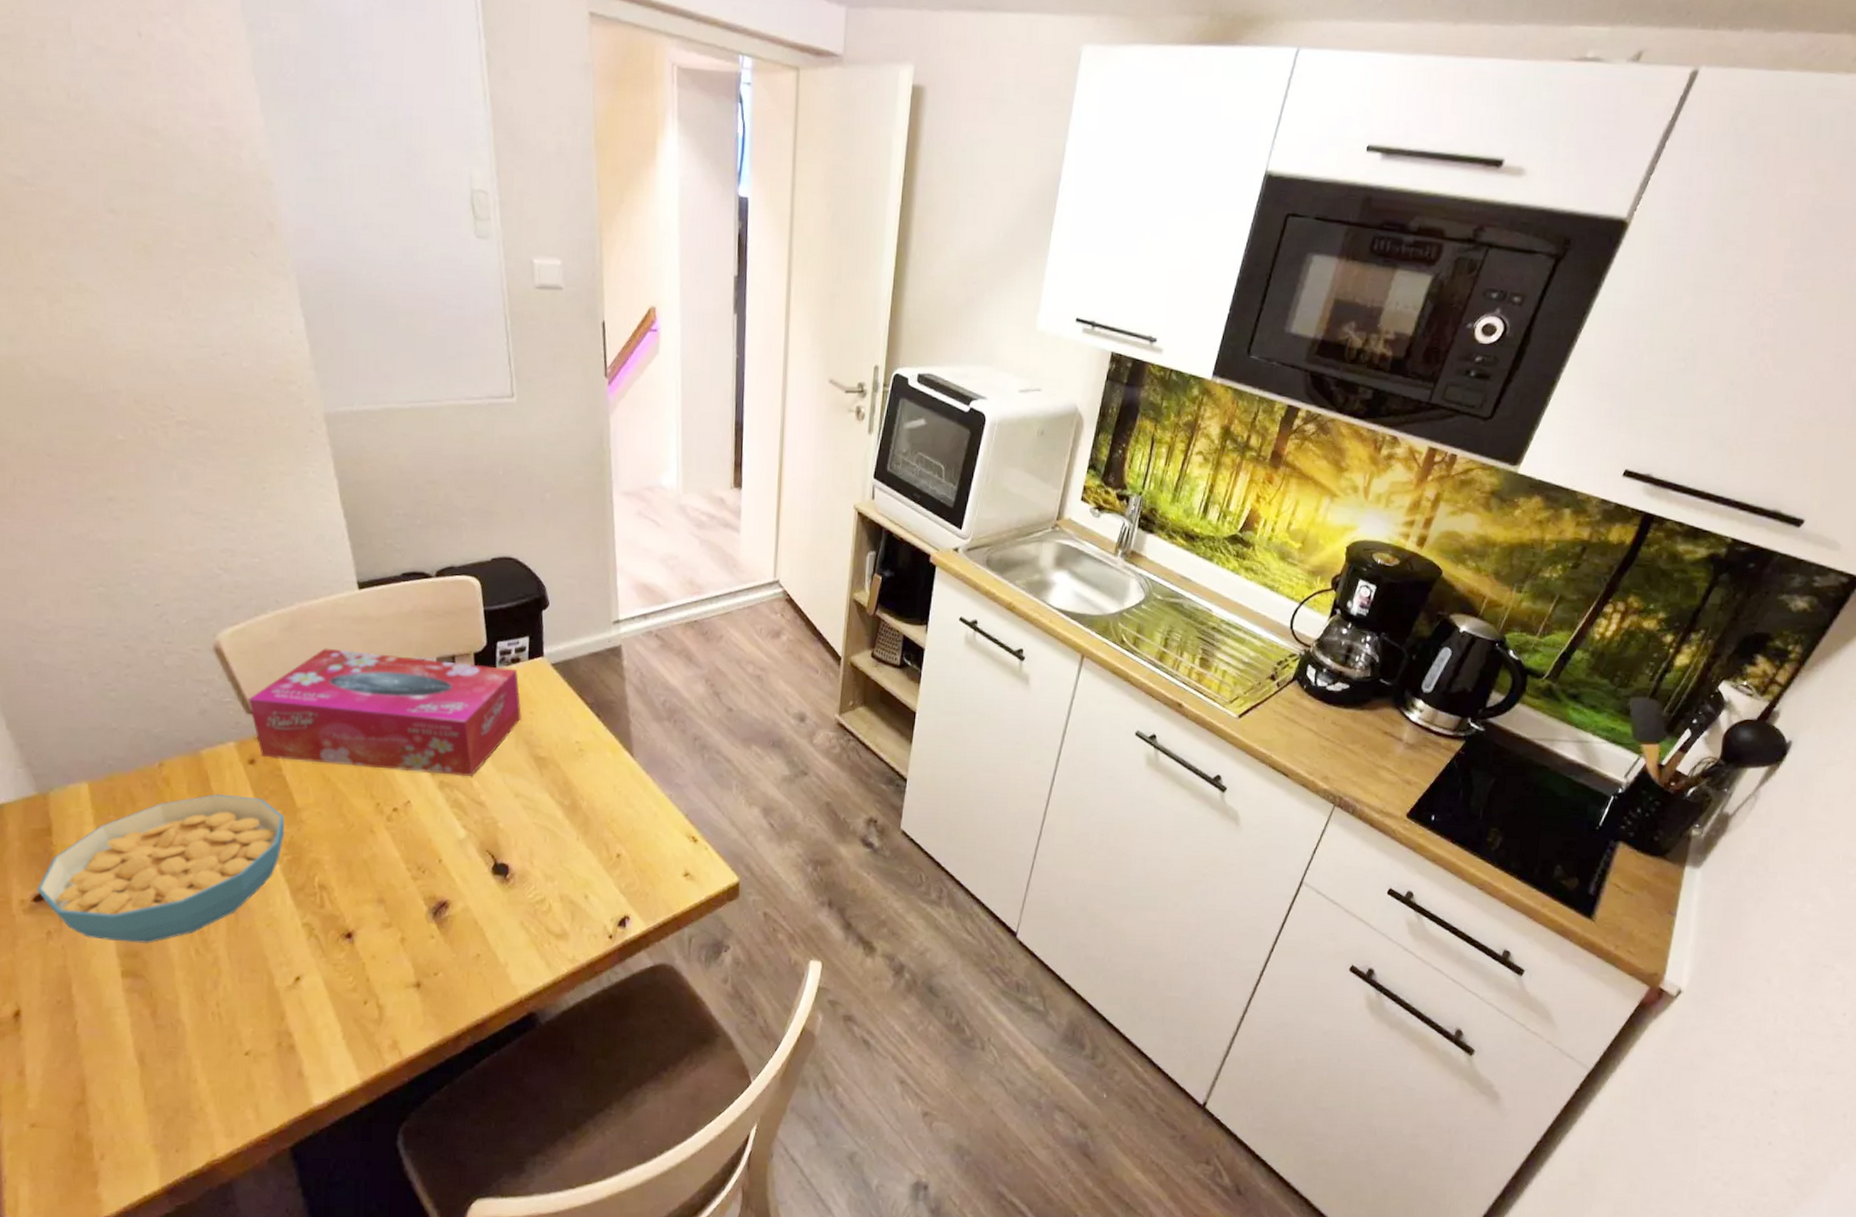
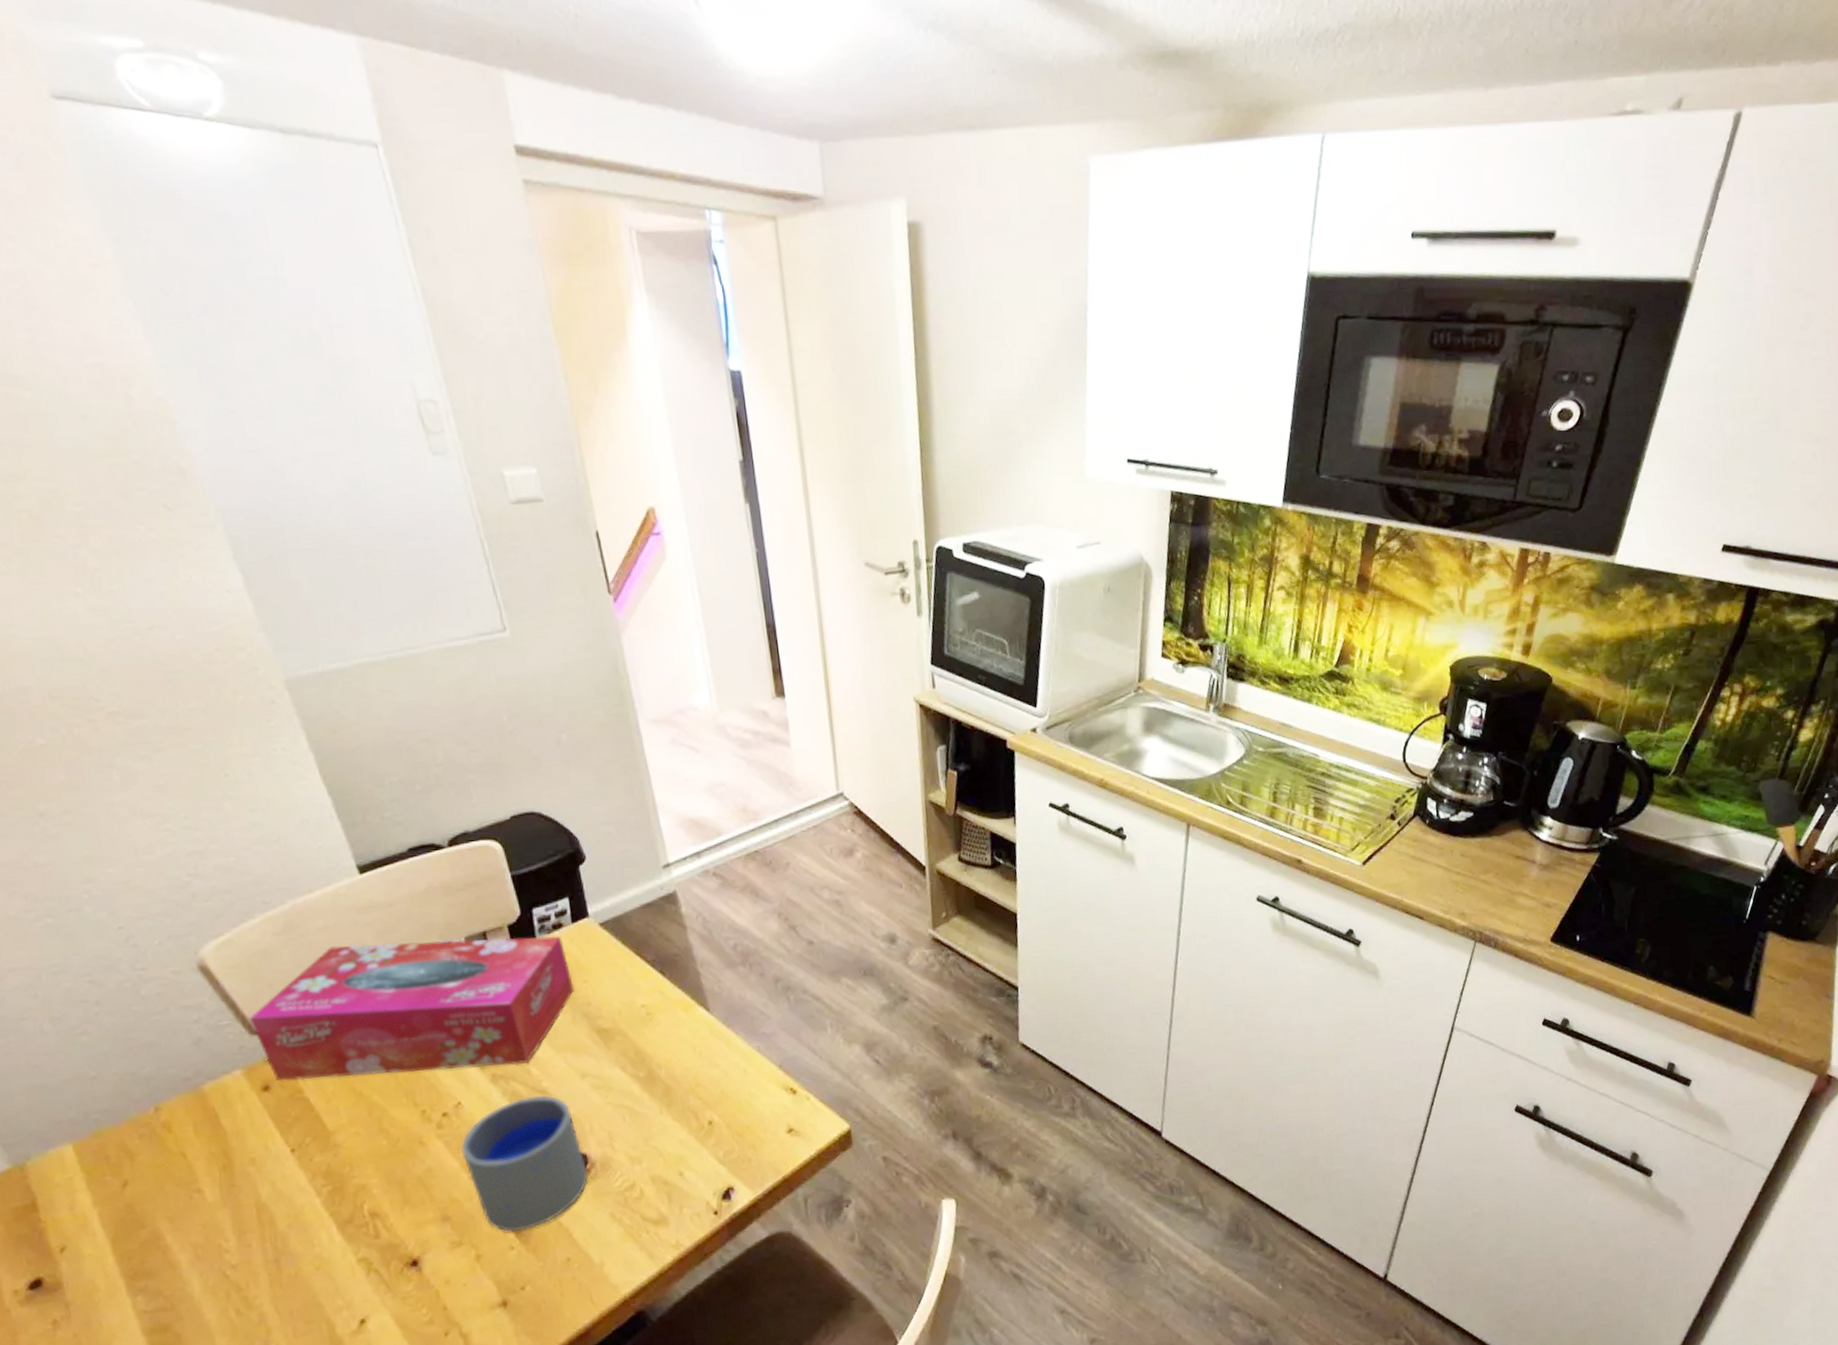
cereal bowl: present [37,793,285,943] -> none [31,1127,320,1320]
cup: none [404,805,508,924] -> present [460,1095,589,1232]

